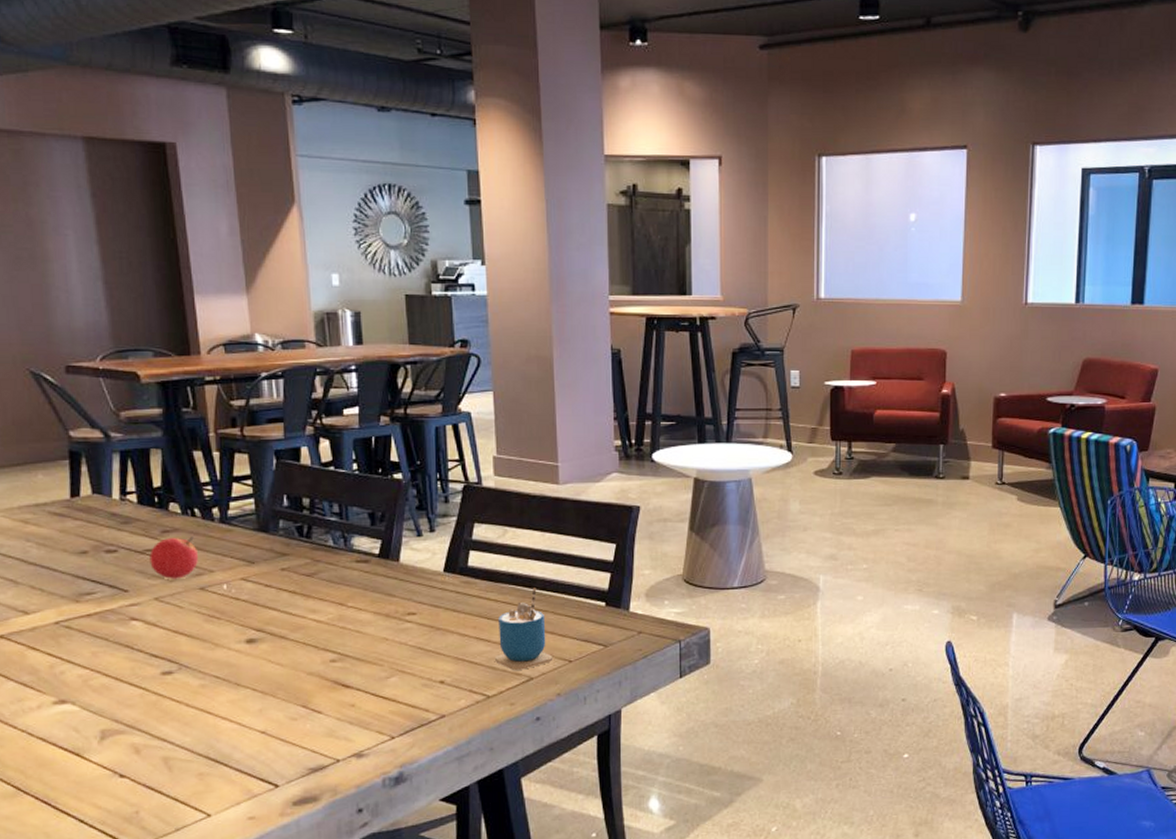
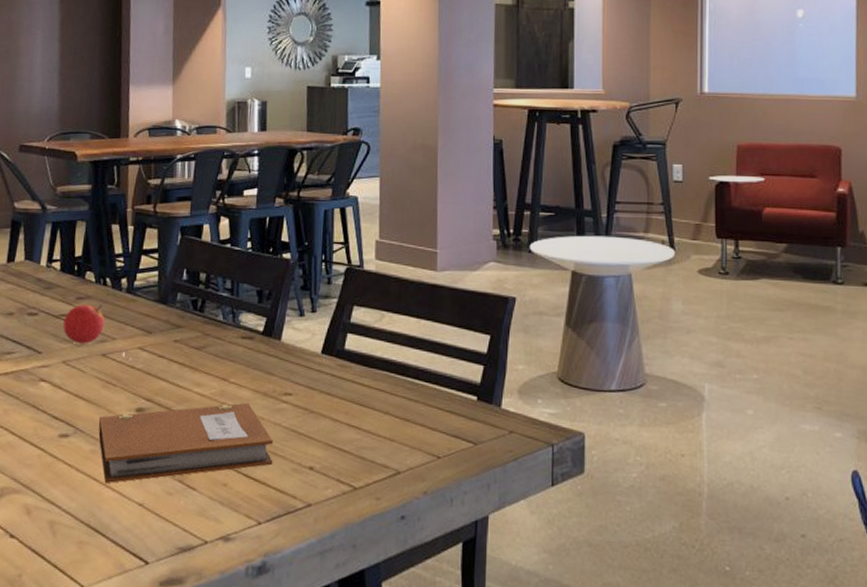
notebook: none [204,625,402,716] -> present [98,402,273,484]
cup: present [494,588,553,670] -> none [363,376,422,462]

